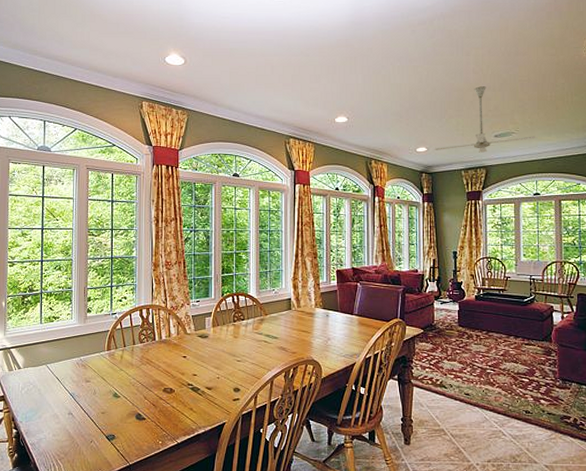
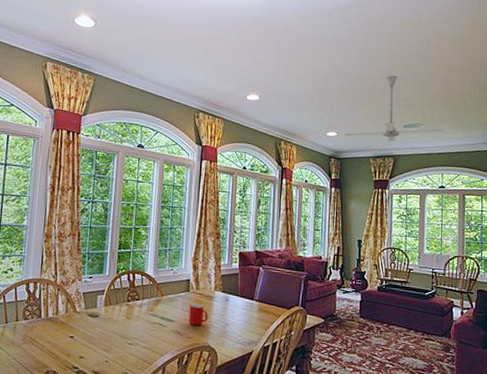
cup: none [292,321,310,341] -> present [188,304,208,325]

